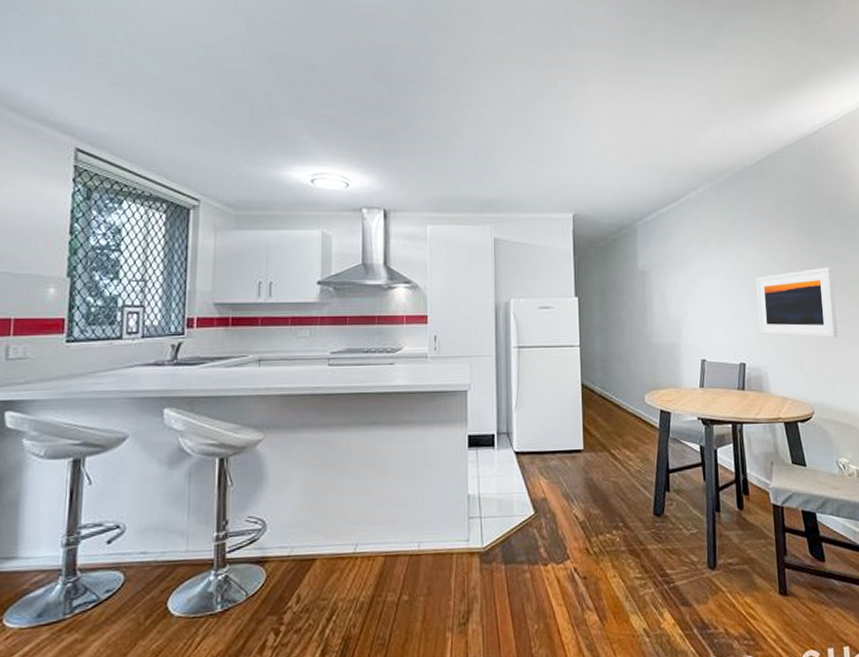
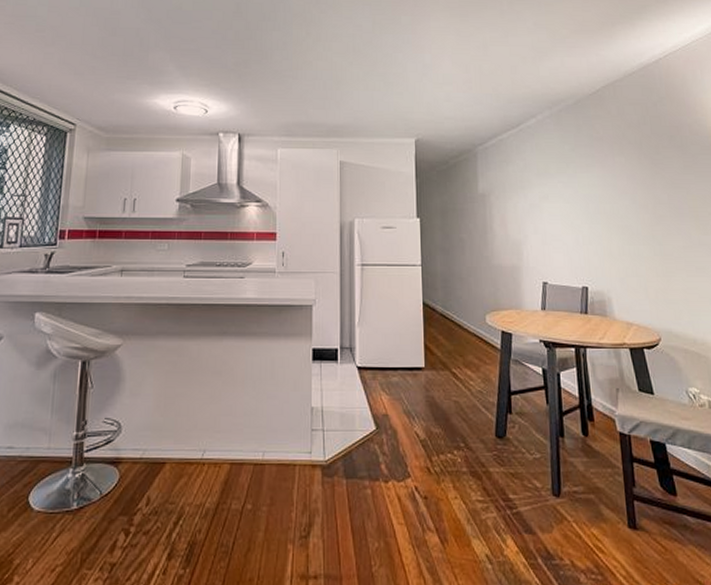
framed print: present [755,267,838,338] -> none [597,193,683,264]

